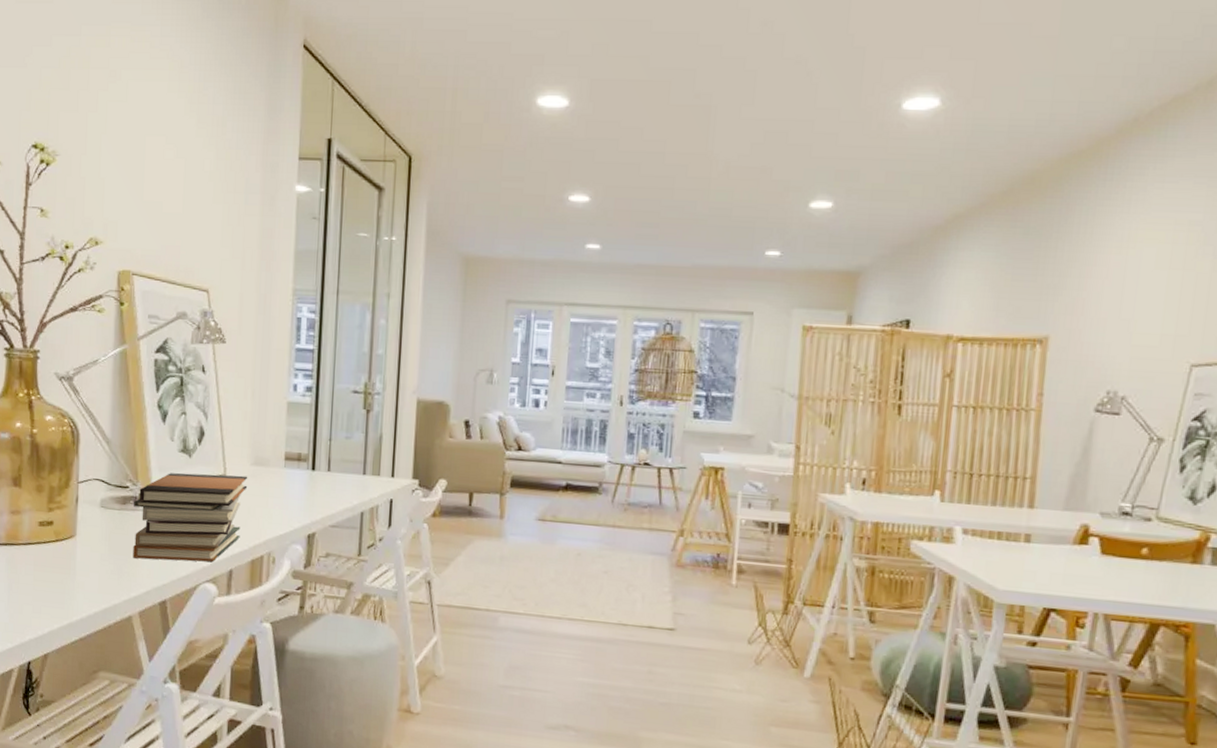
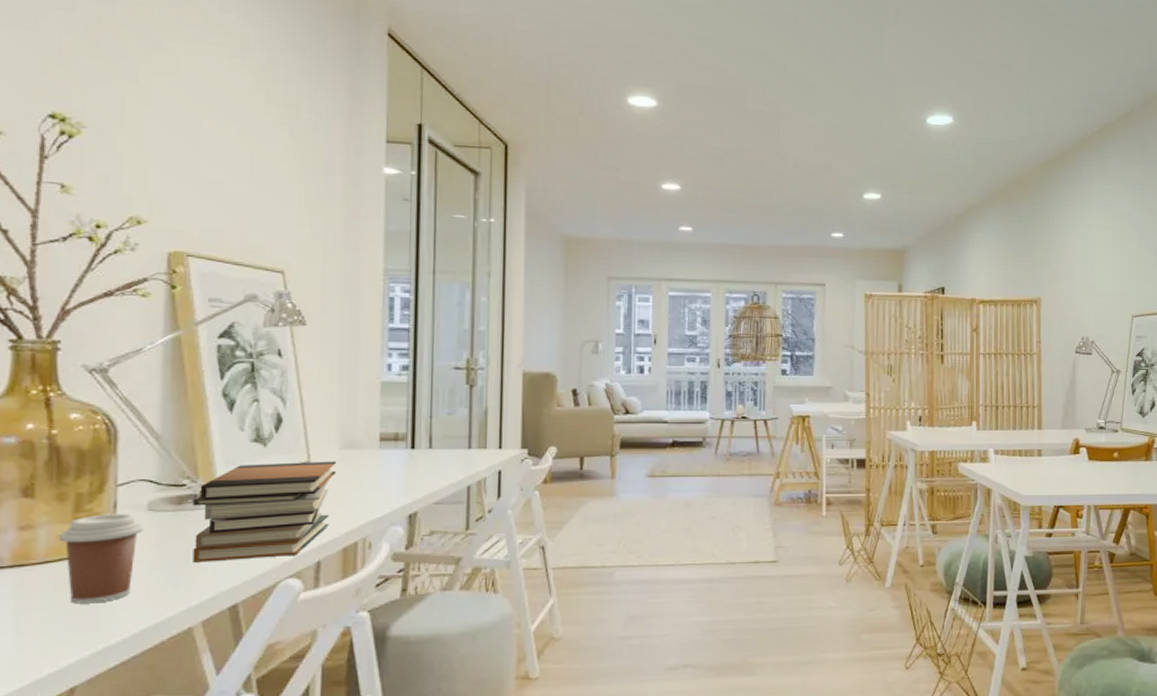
coffee cup: none [37,506,97,585] -> present [59,514,144,604]

